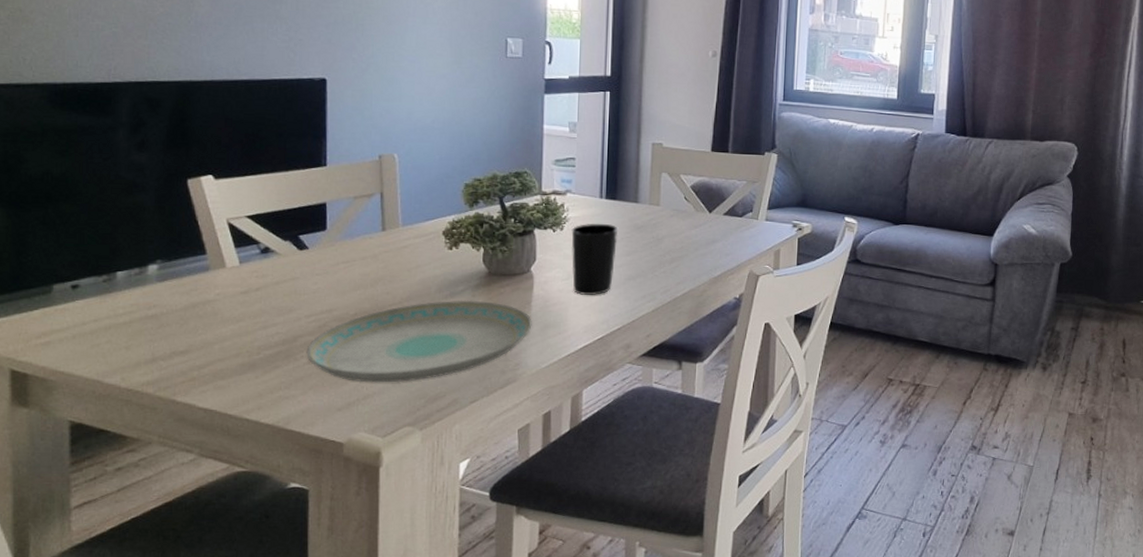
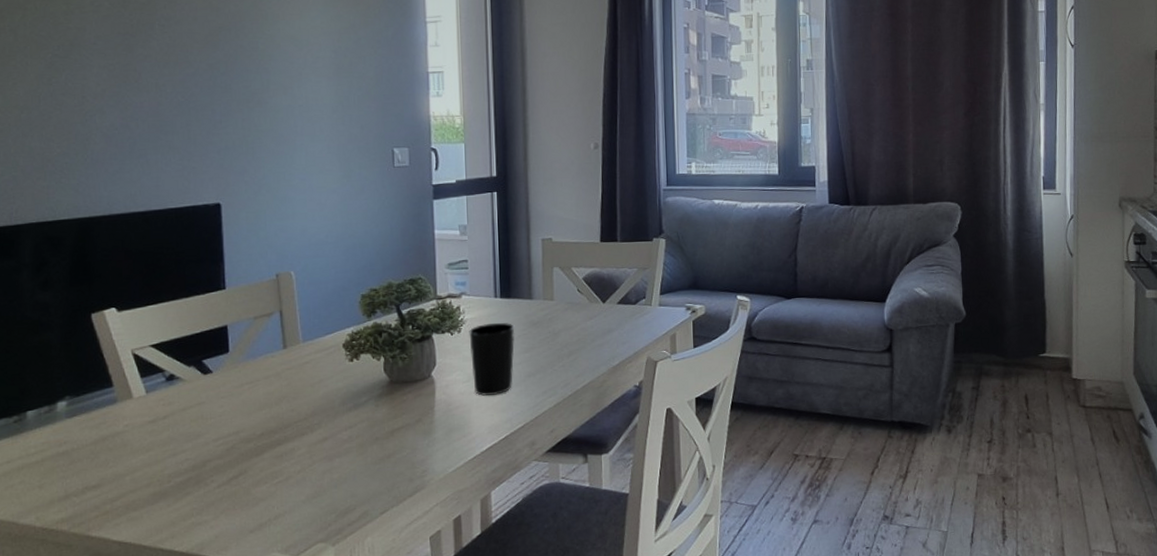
plate: present [306,300,532,383] -> none [216,410,437,502]

